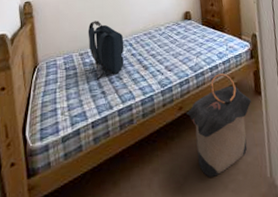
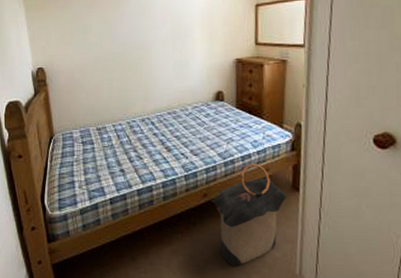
backpack: present [88,20,125,80] -> none [105,94,146,157]

